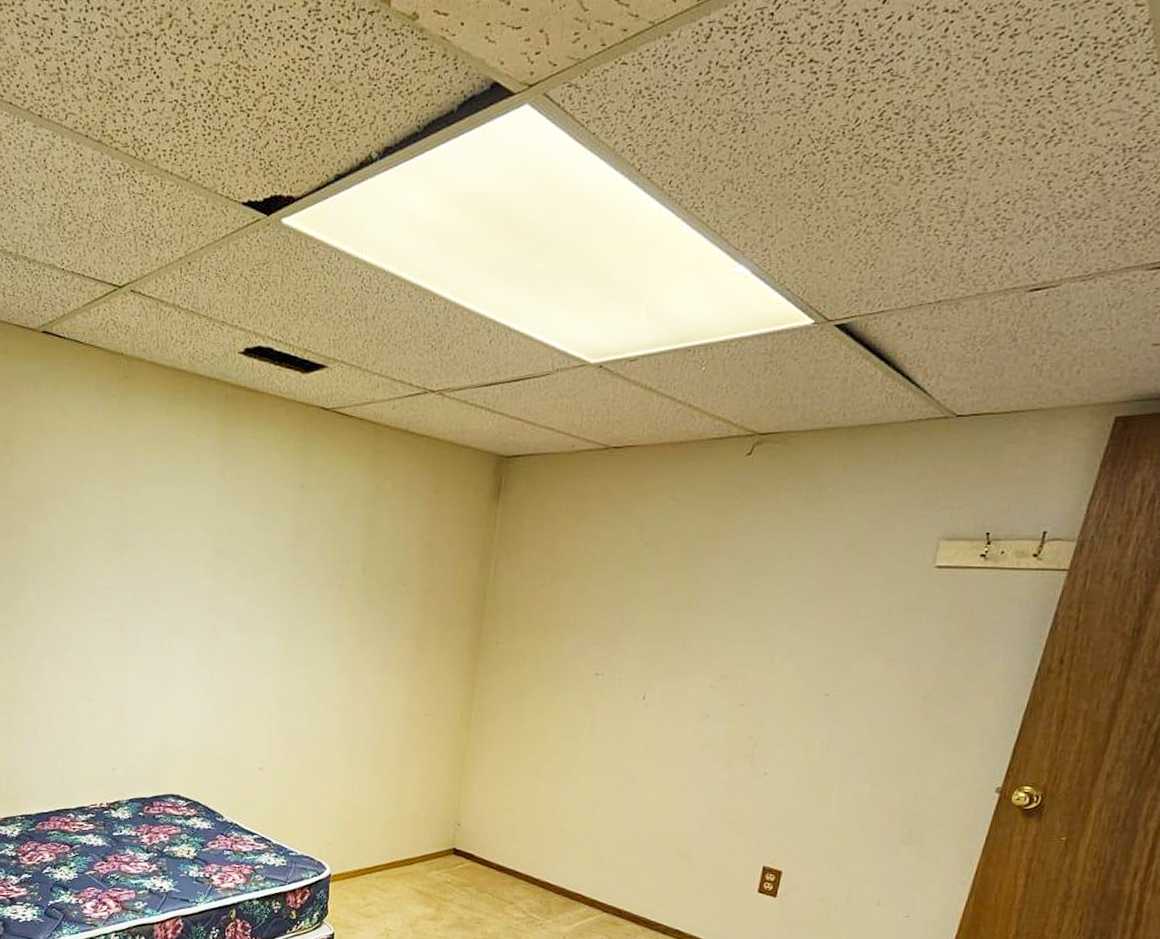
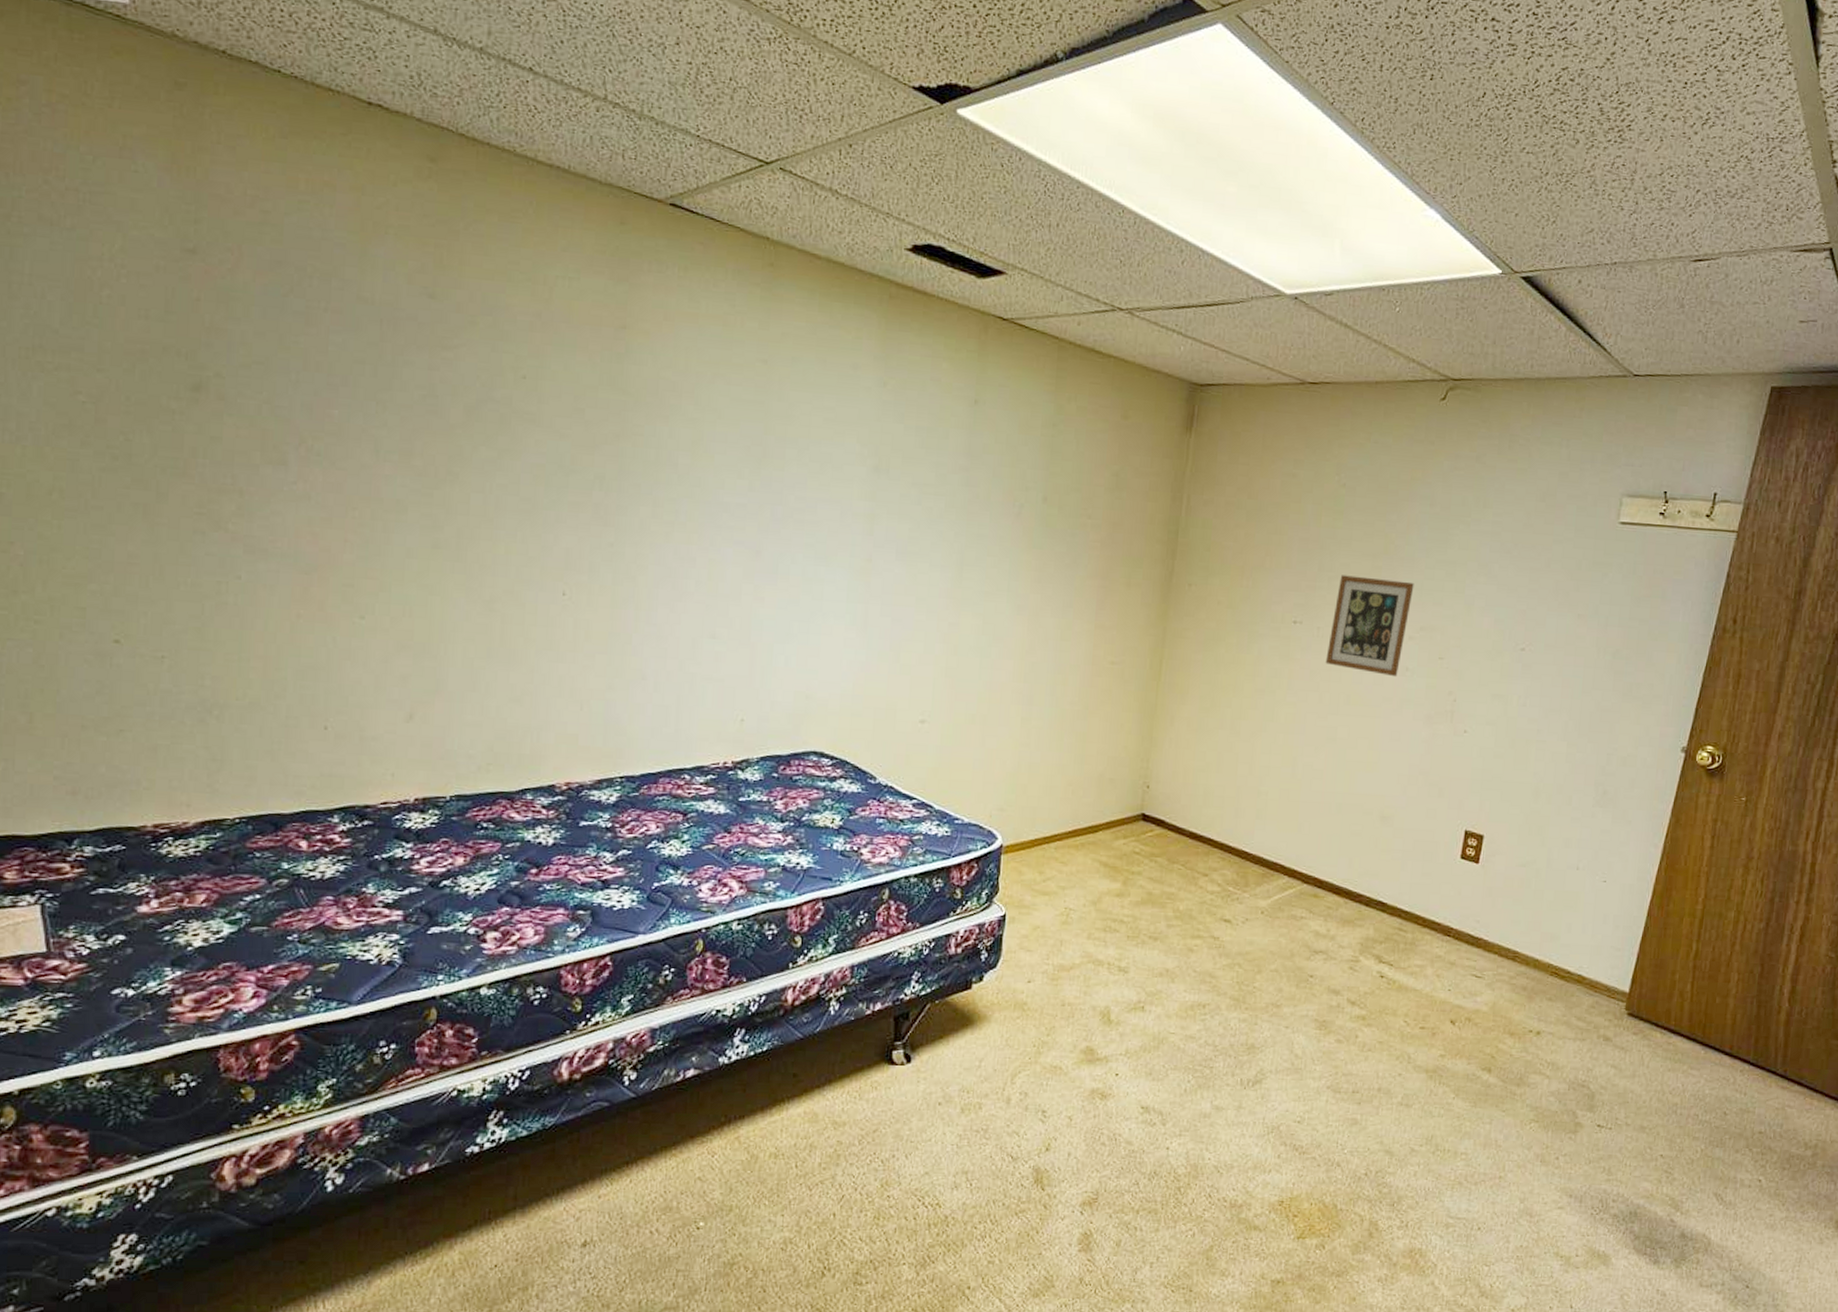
picture frame: none [626,629,716,724] -> present [1325,575,1414,677]

